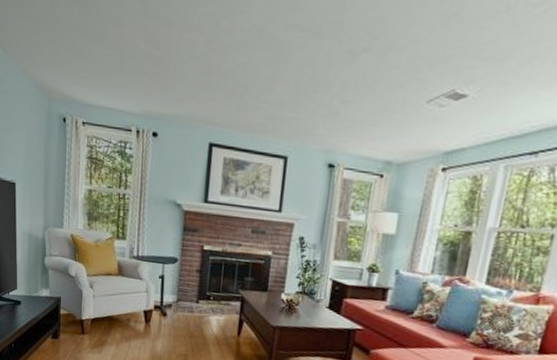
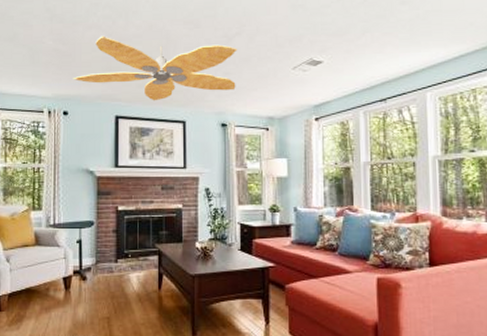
ceiling fan: none [165,40,363,129] -> present [73,36,238,101]

